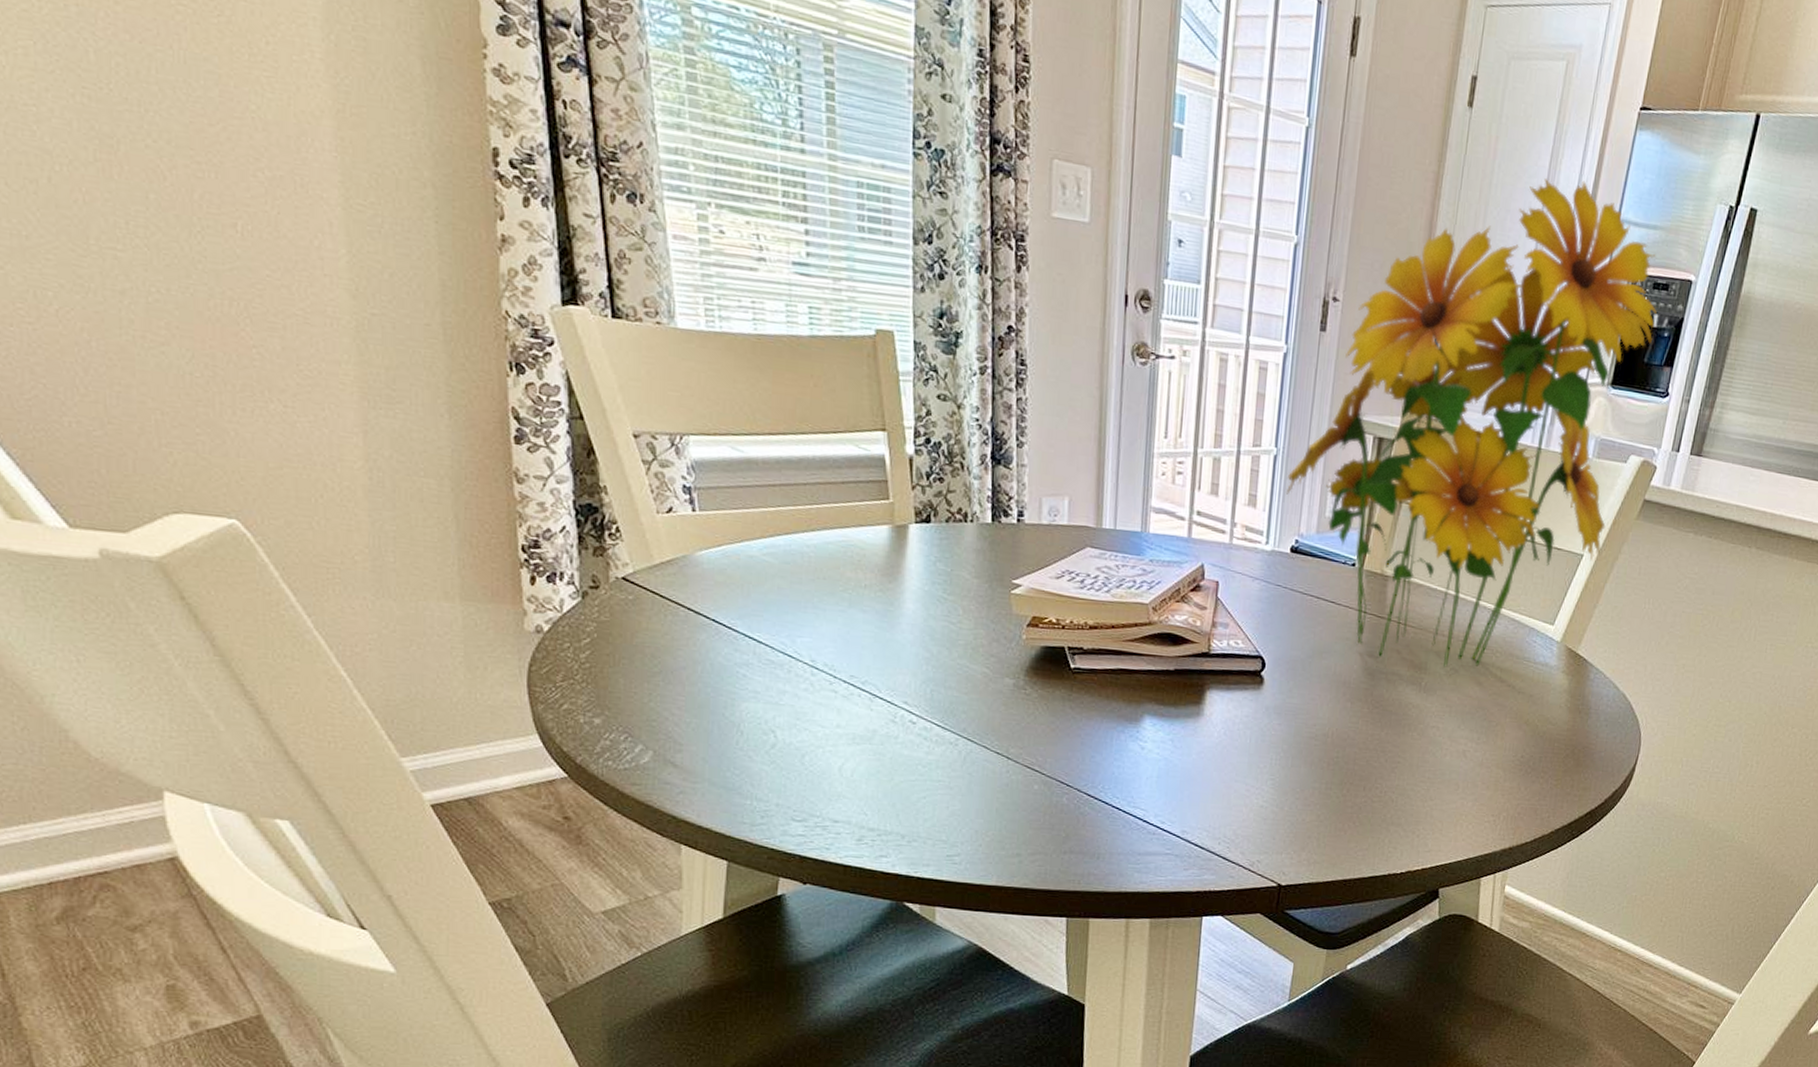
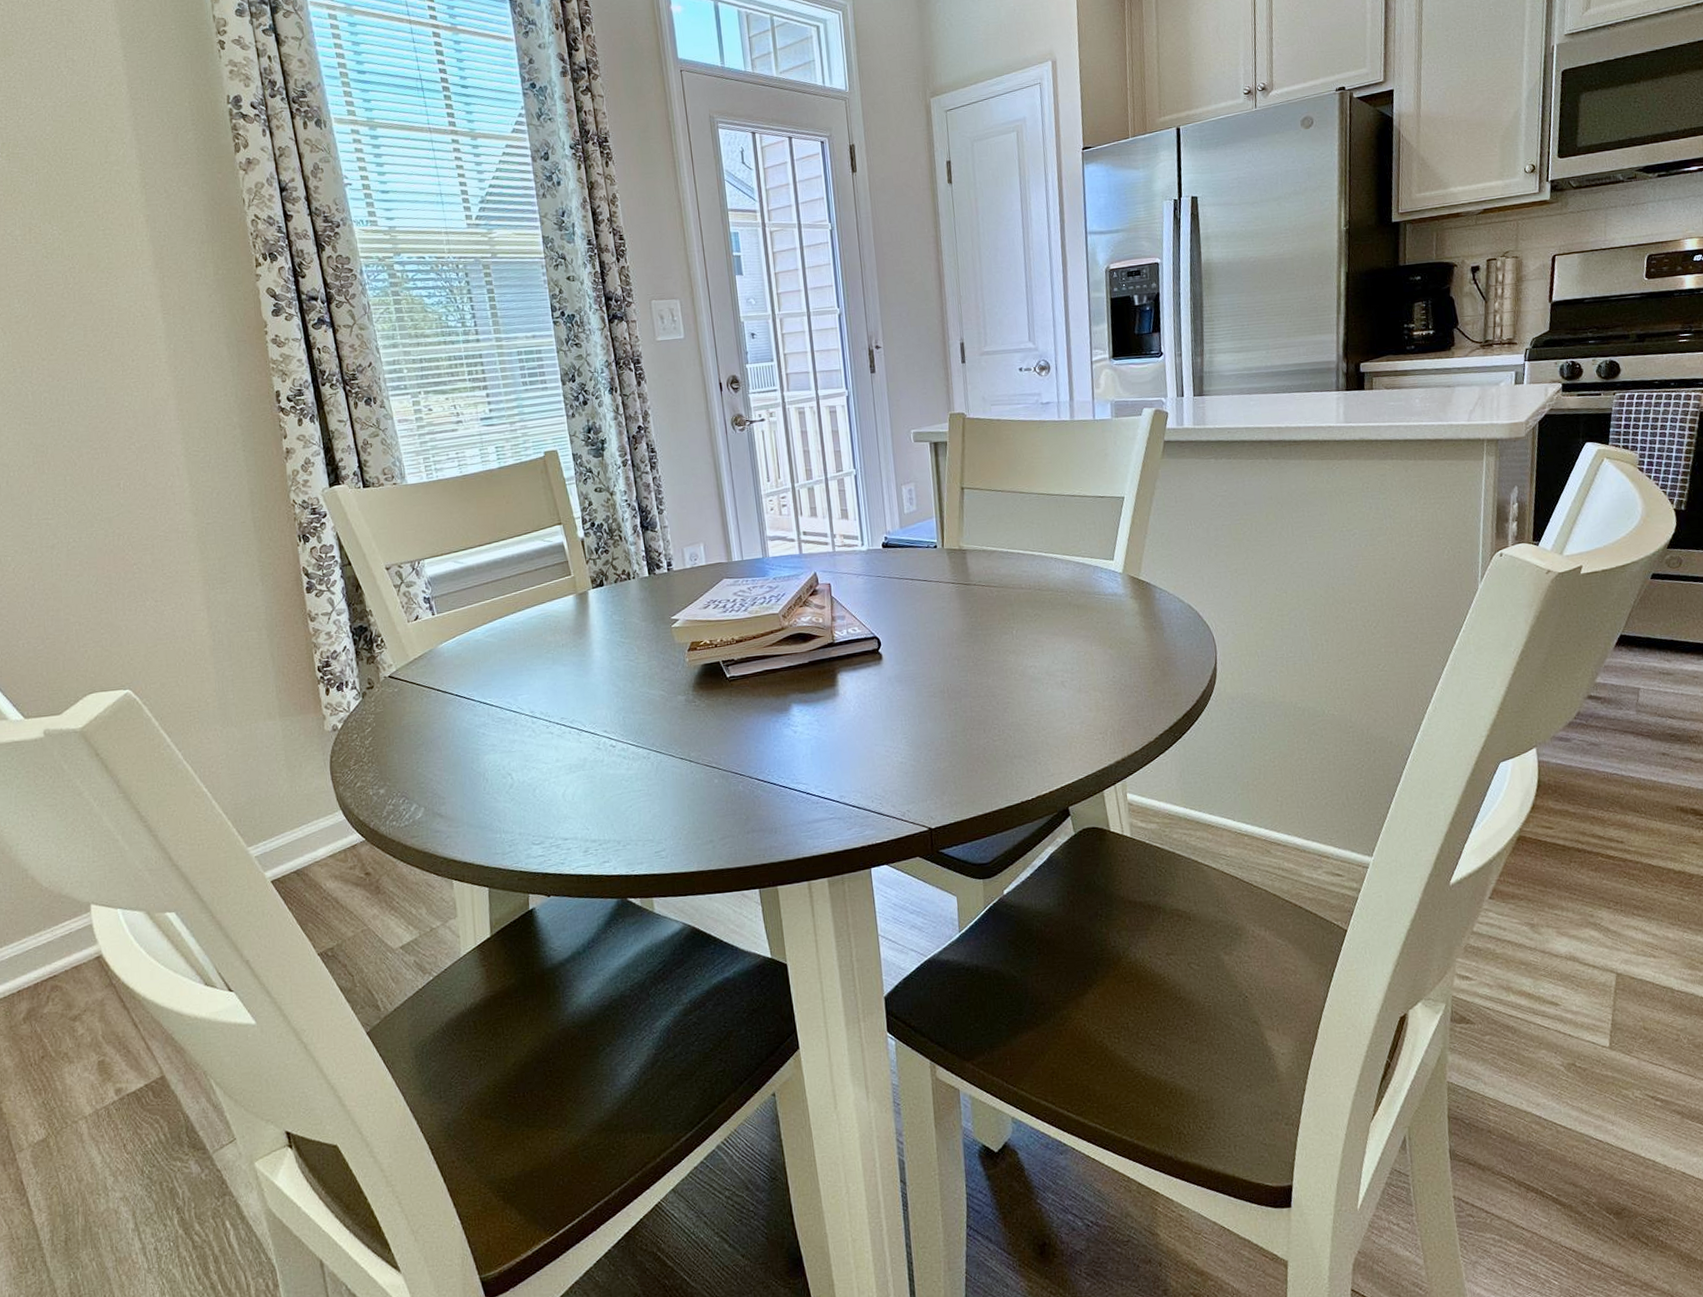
flower bouquet: present [1286,178,1657,667] -> none [868,212,1138,617]

